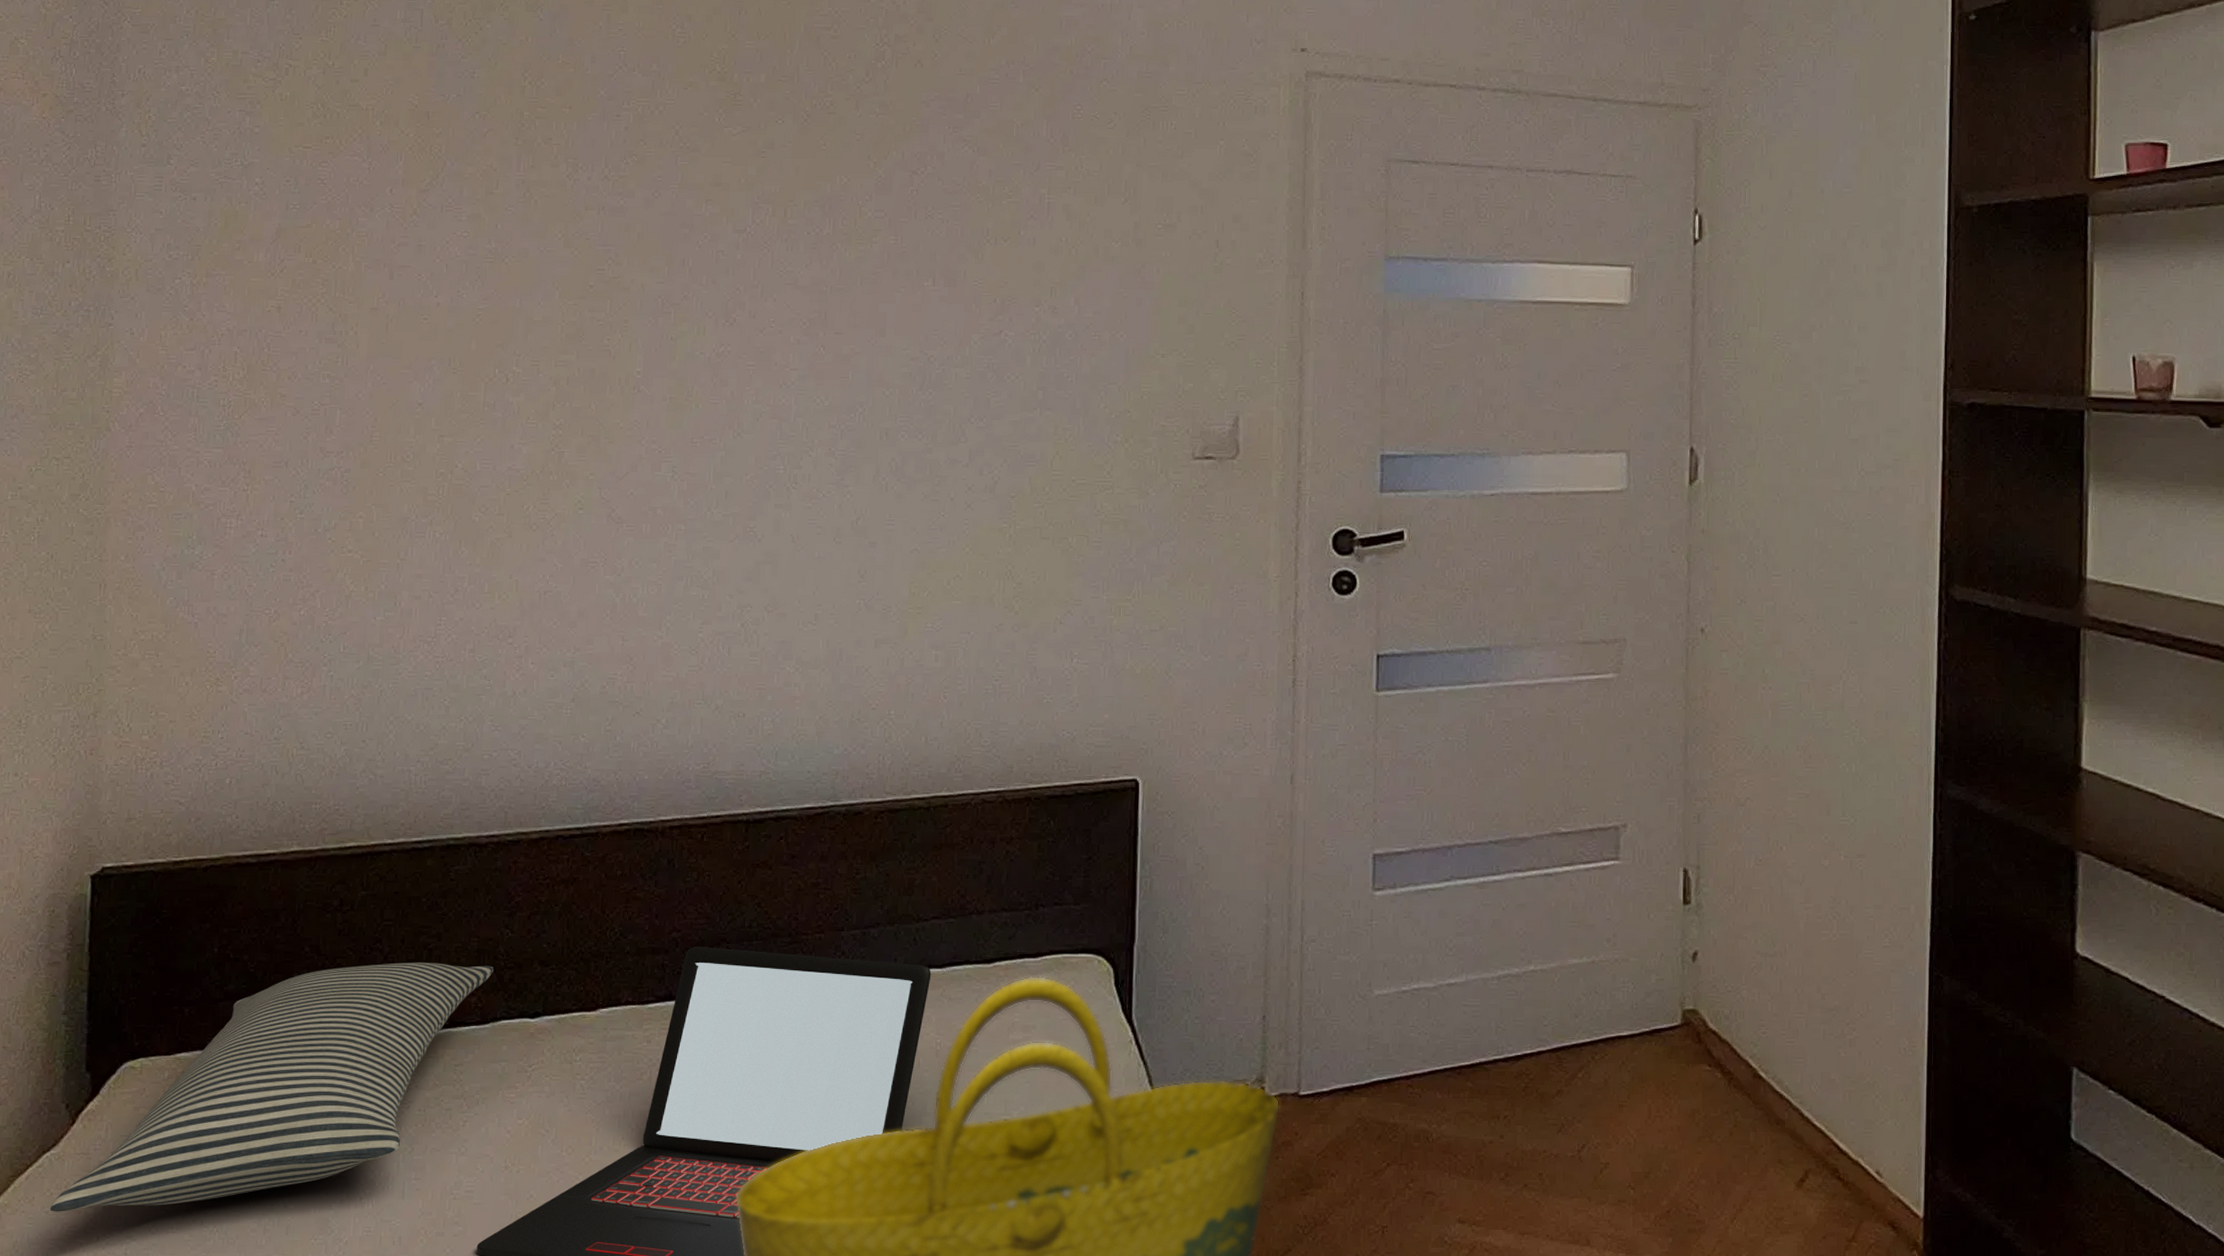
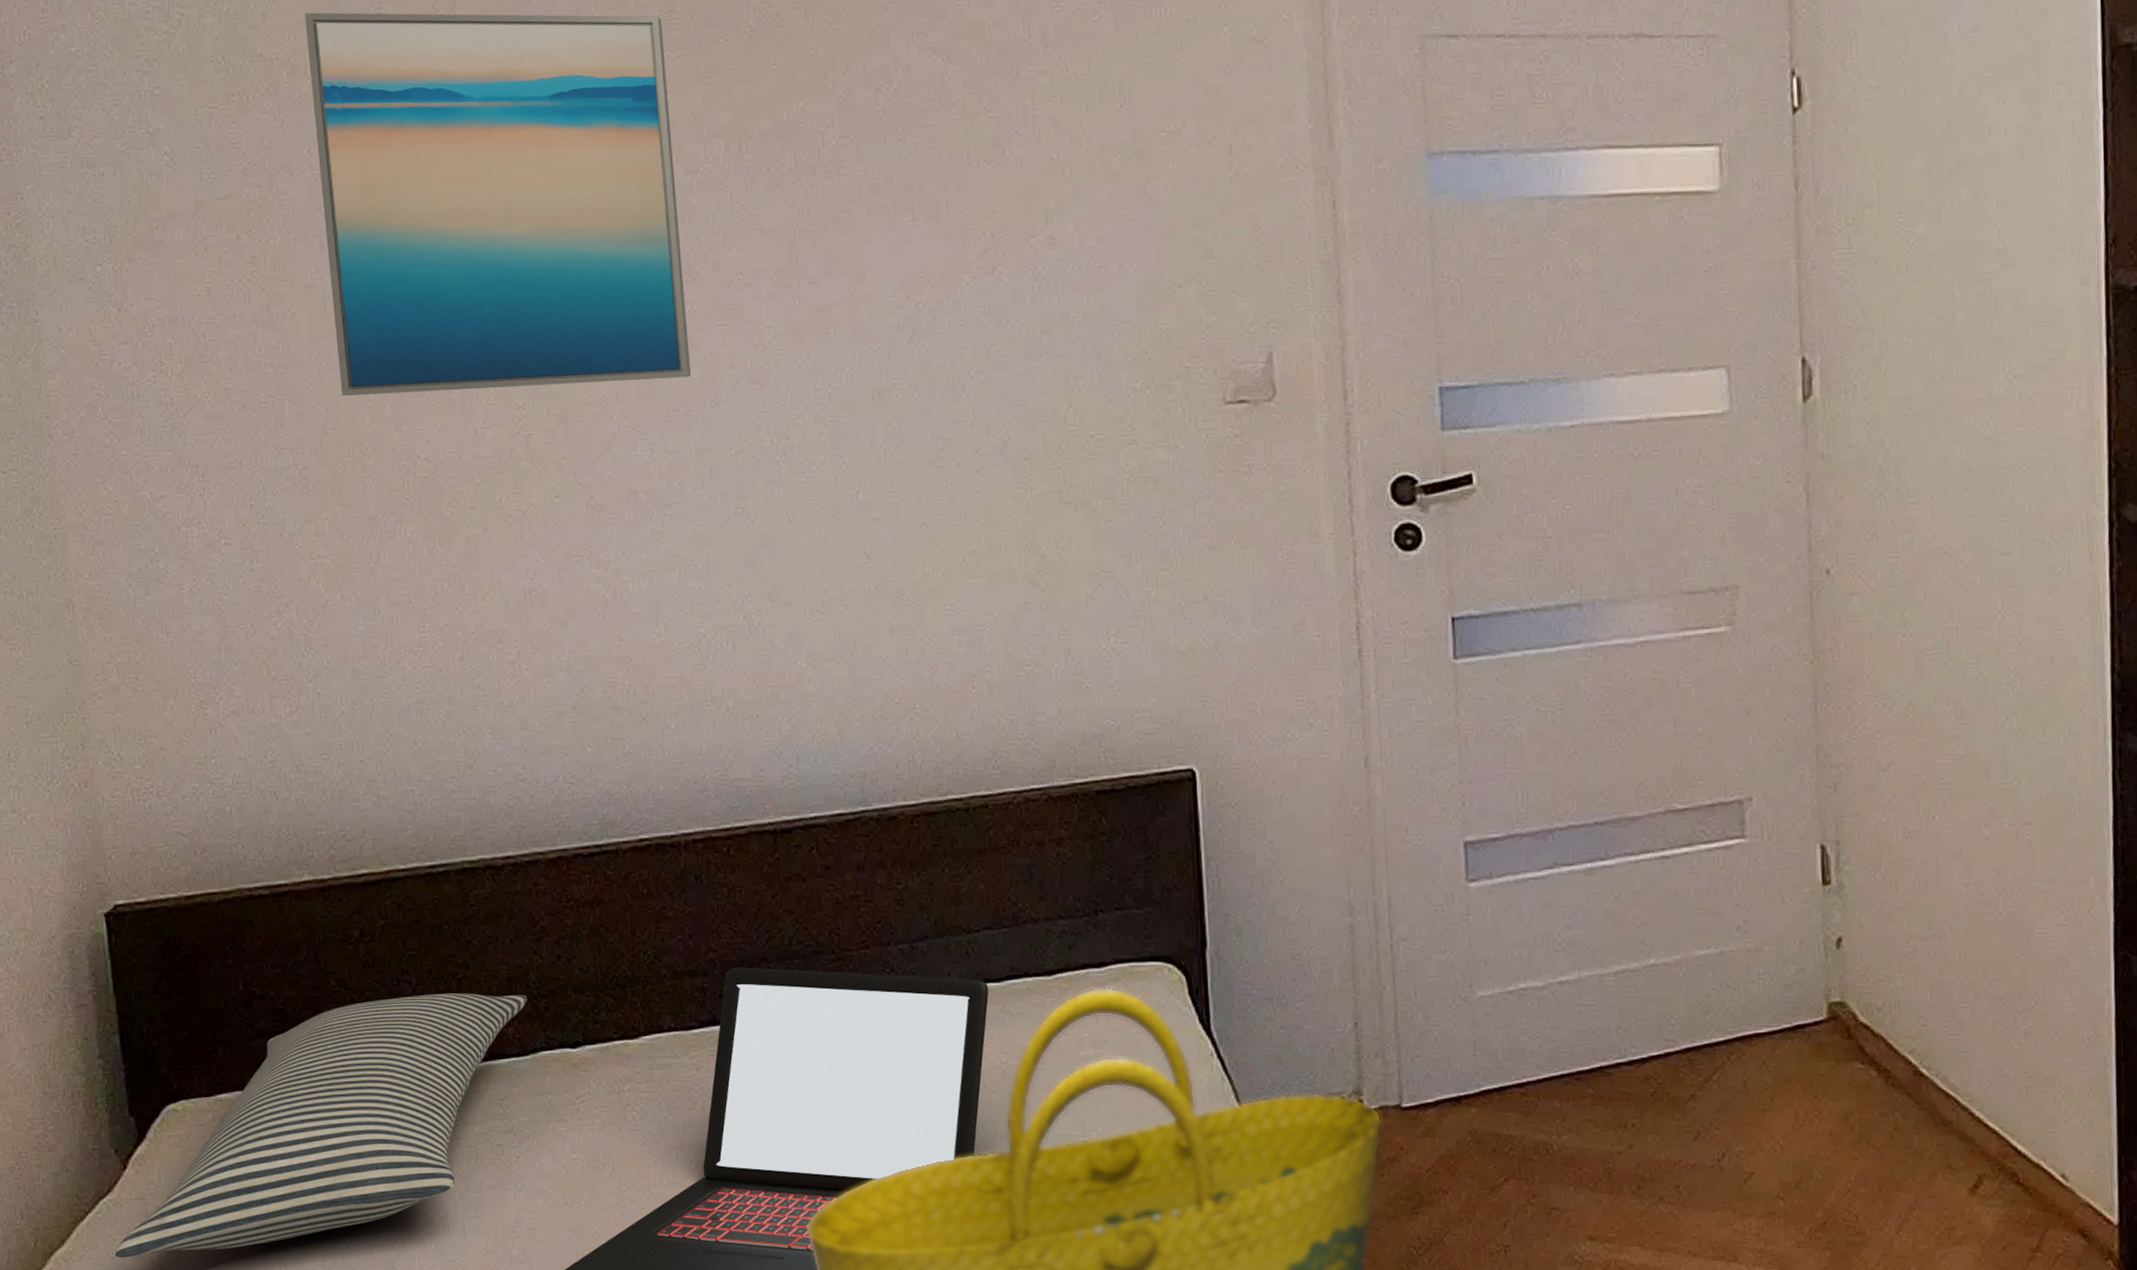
wall art: none [391,72,728,410] -> present [304,12,691,396]

